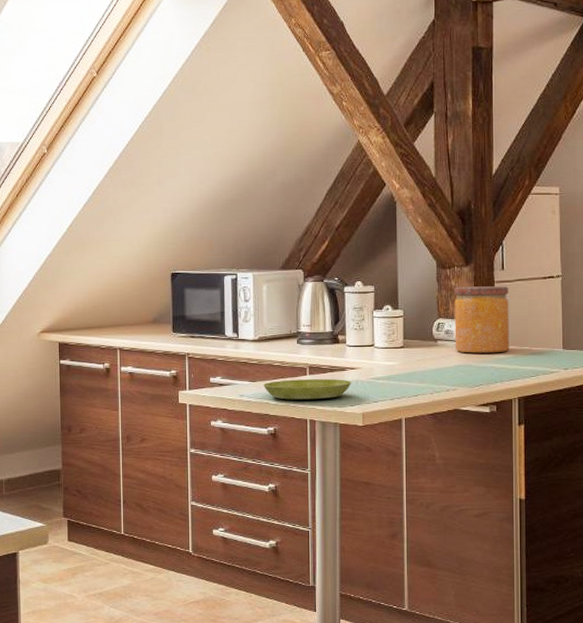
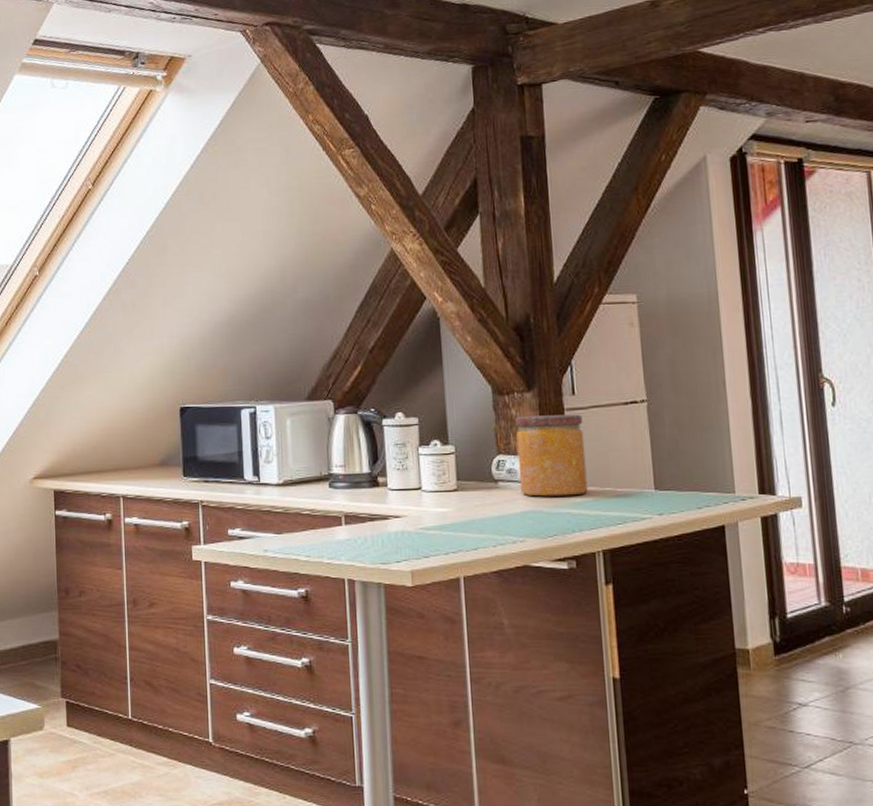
saucer: present [263,379,351,400] -> none [291,530,396,556]

